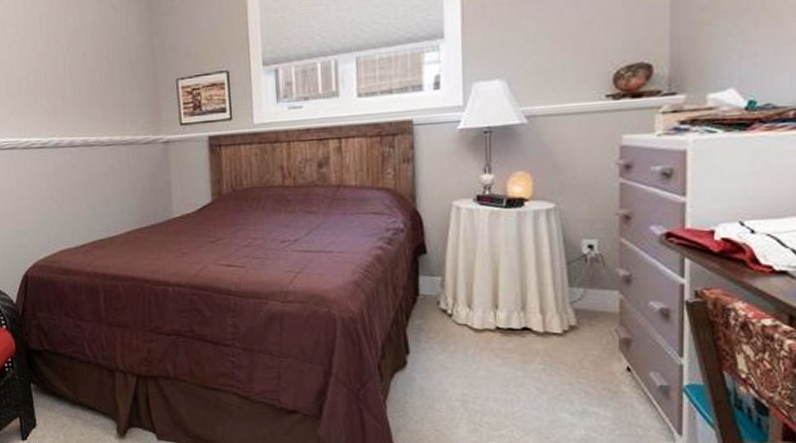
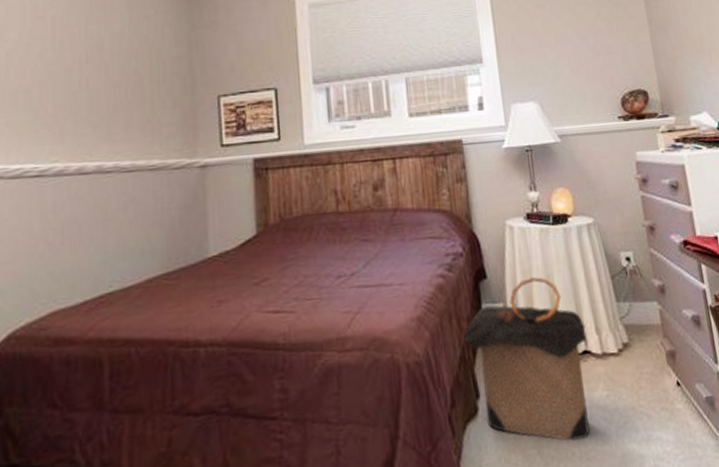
laundry hamper: none [398,256,529,401] -> present [463,277,590,441]

